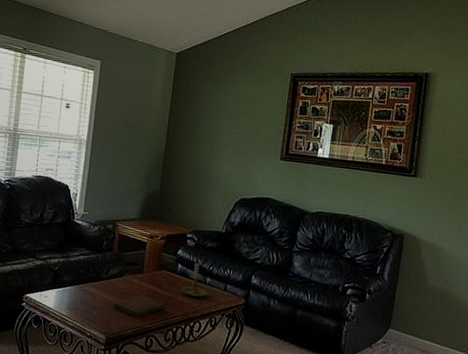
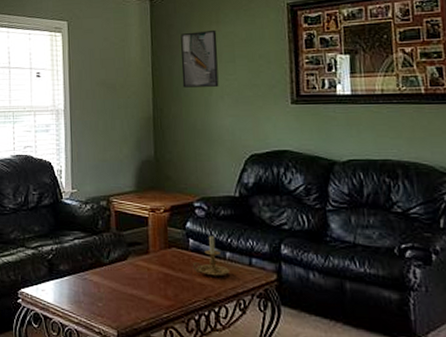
notebook: present [112,295,165,318] -> none [120,279,181,306]
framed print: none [193,86,229,137] -> present [181,29,219,88]

